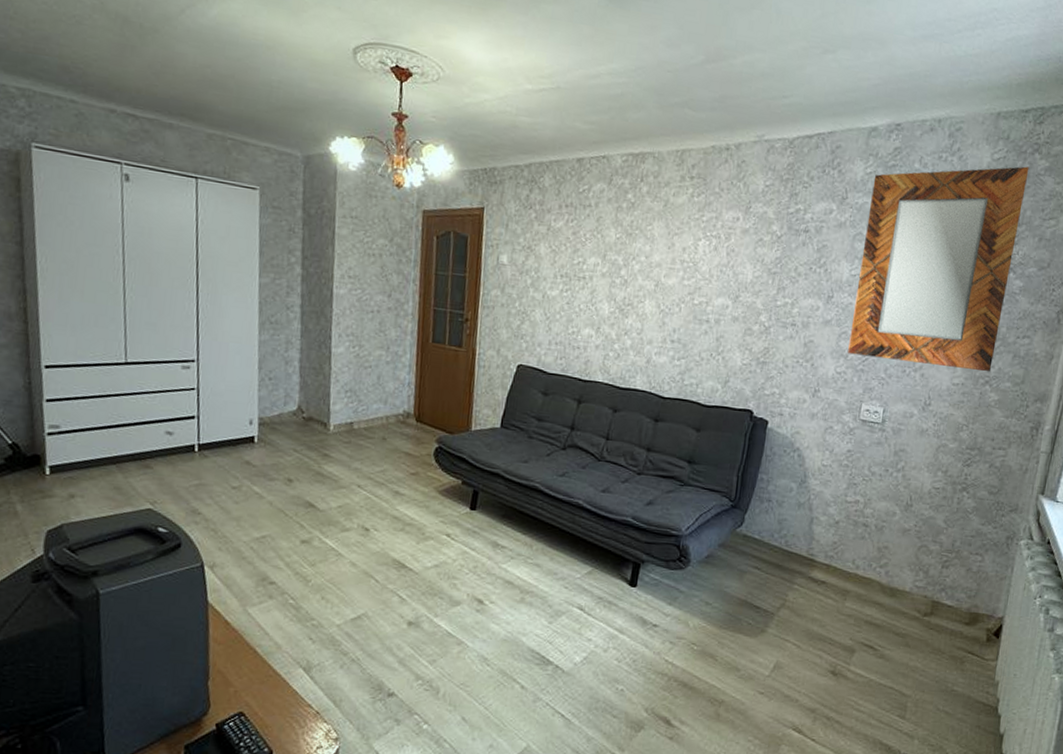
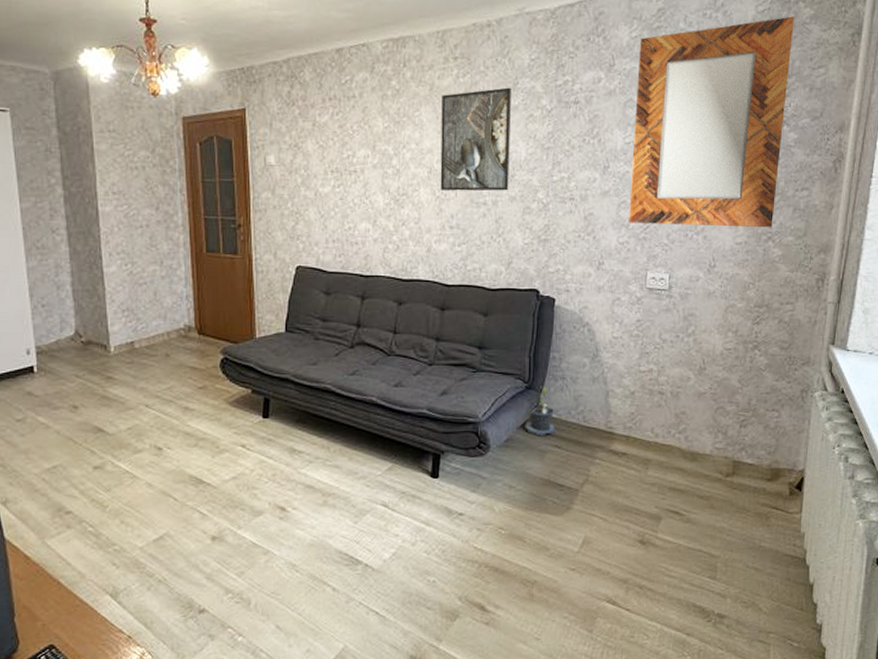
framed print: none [665,210,744,311] -> present [440,87,511,191]
potted plant: none [725,507,759,557] -> present [524,387,556,436]

